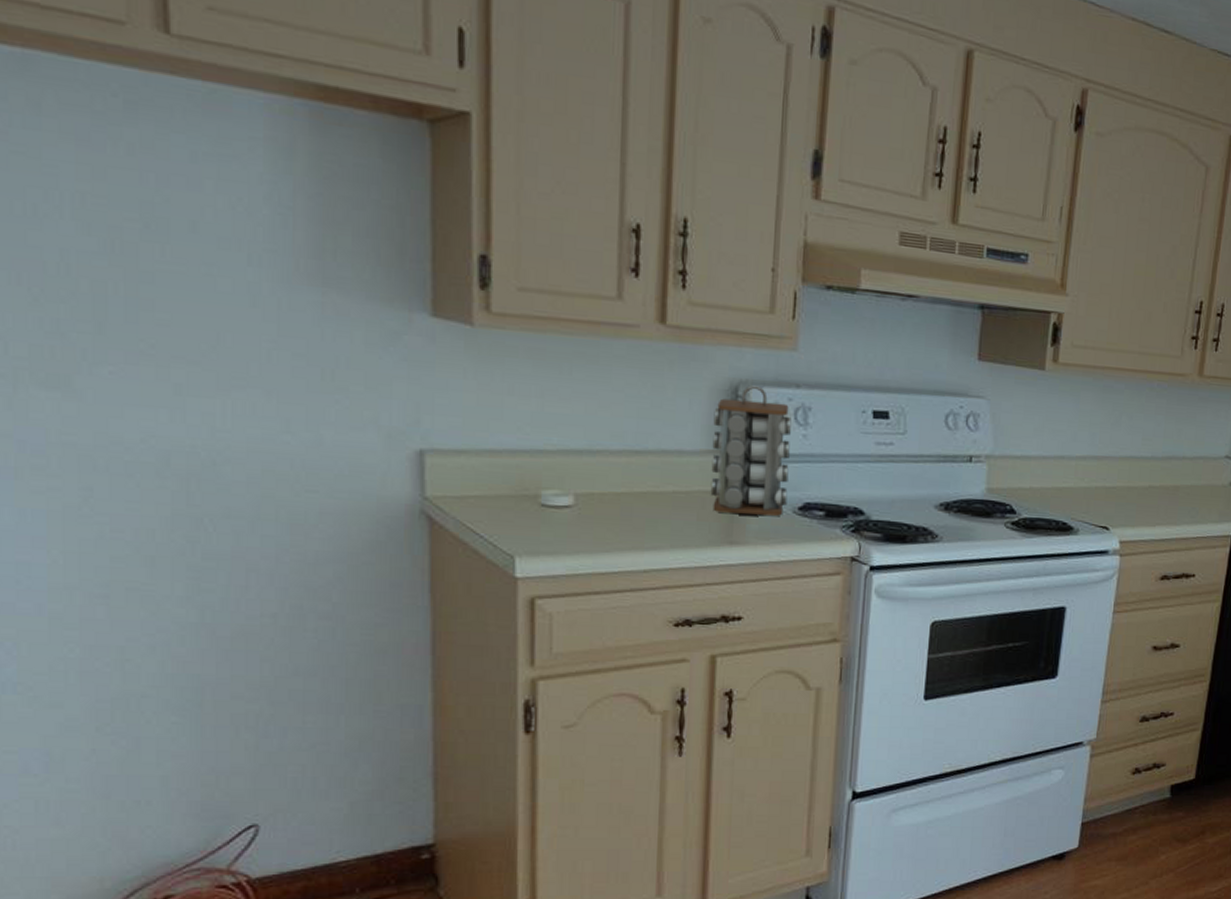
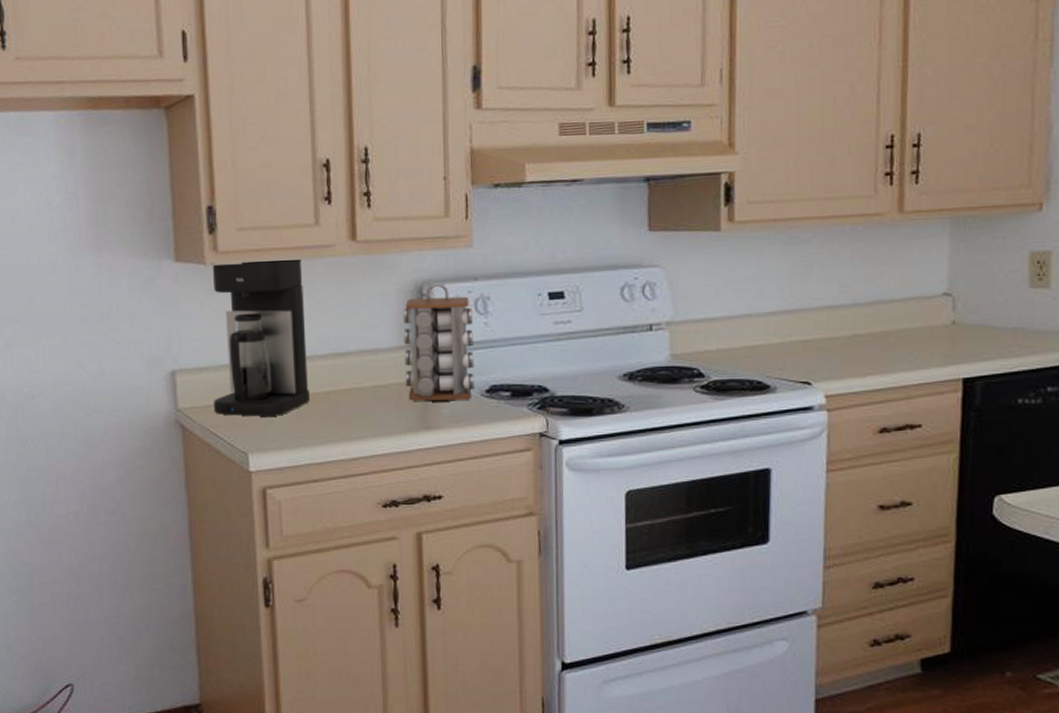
coffee maker: none [474,325,598,516] -> present [212,258,310,417]

